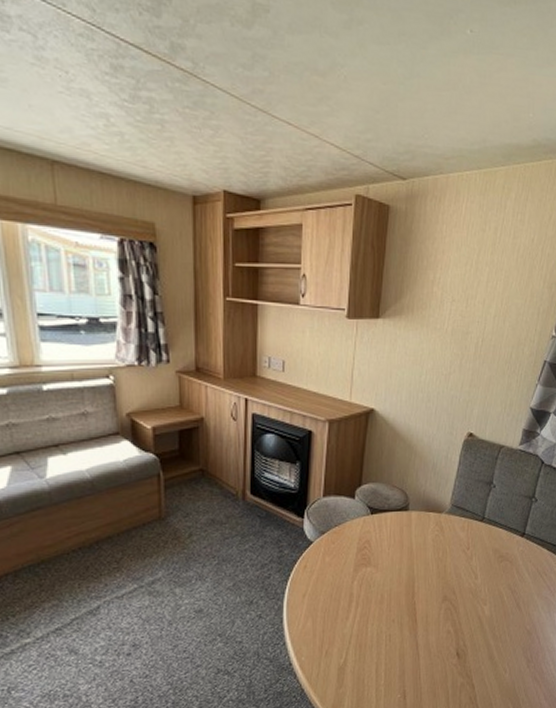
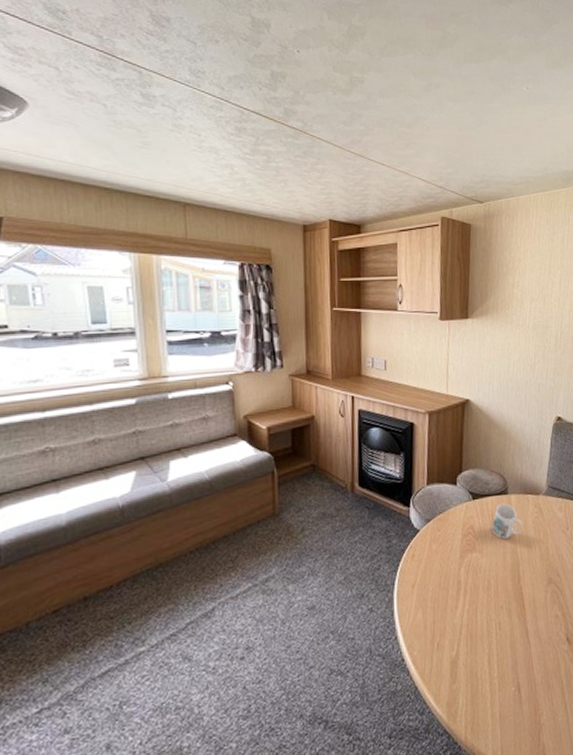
mug: none [389,520,421,555] -> present [492,503,523,539]

